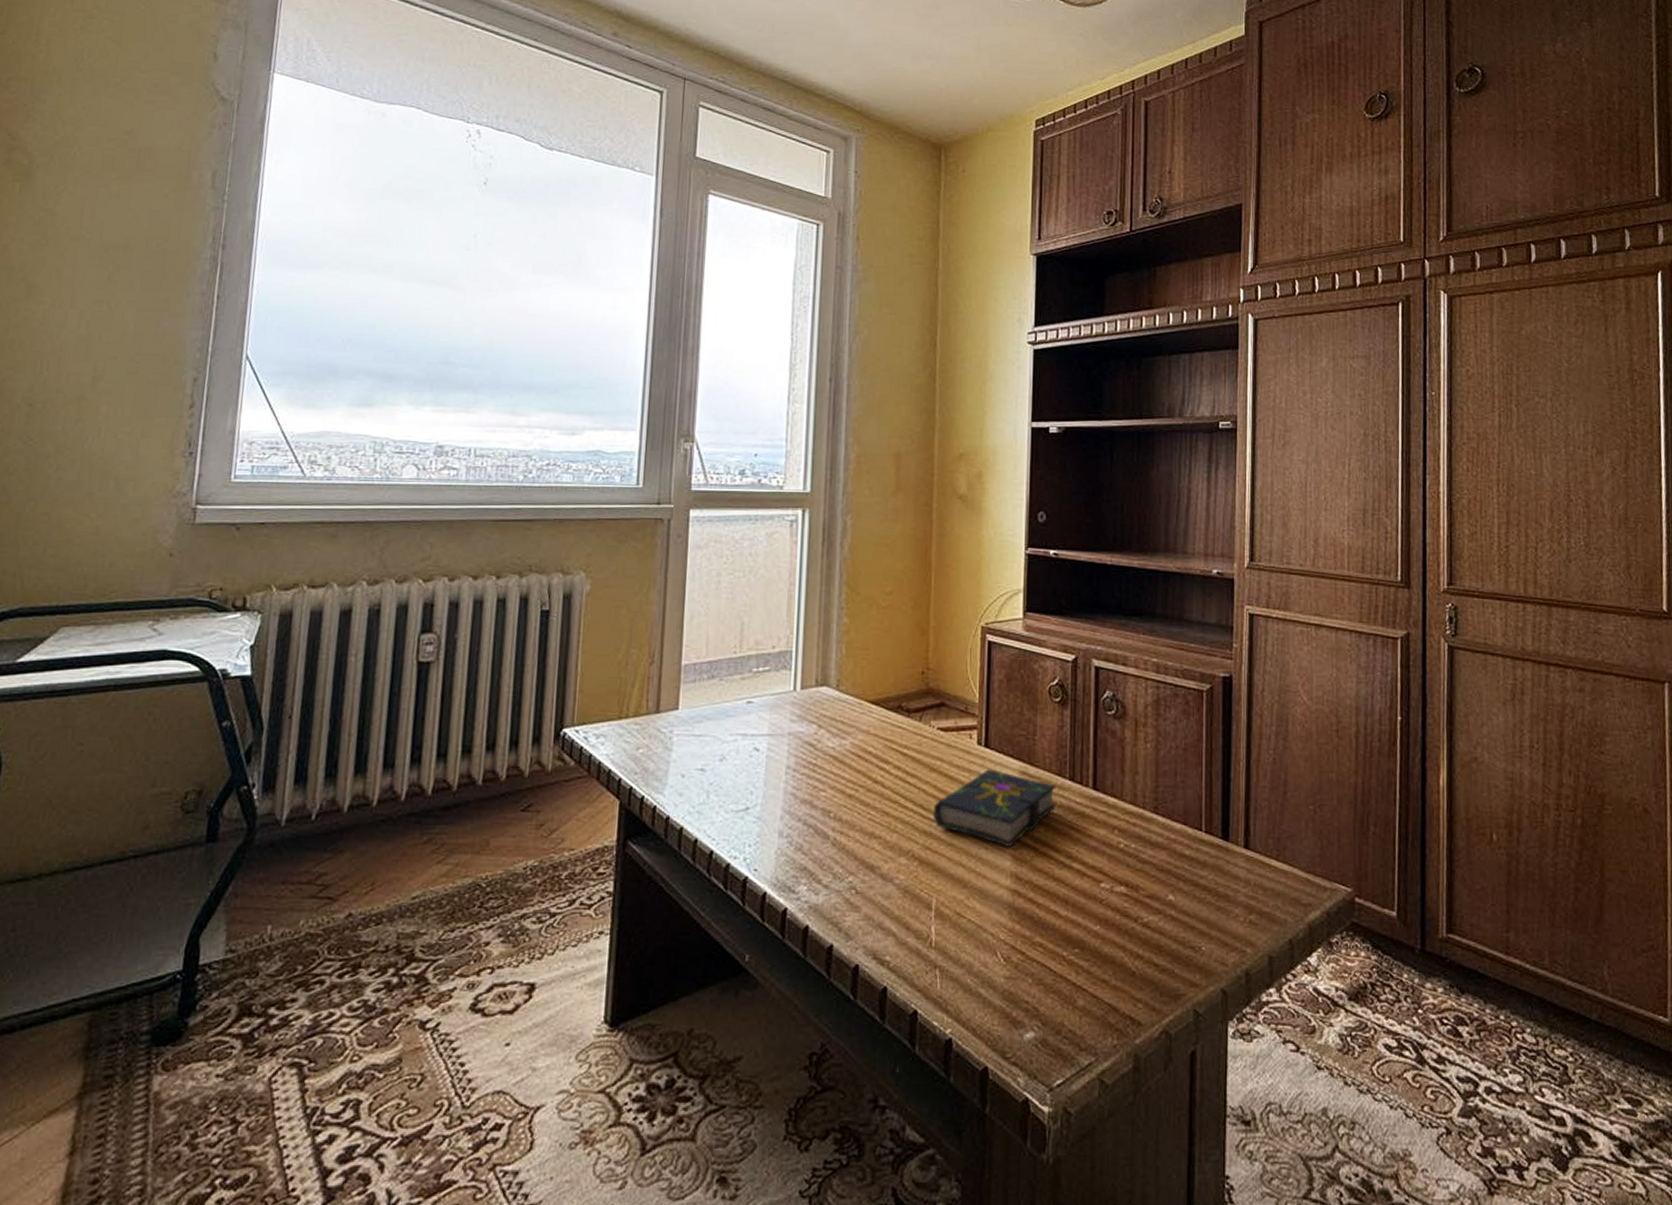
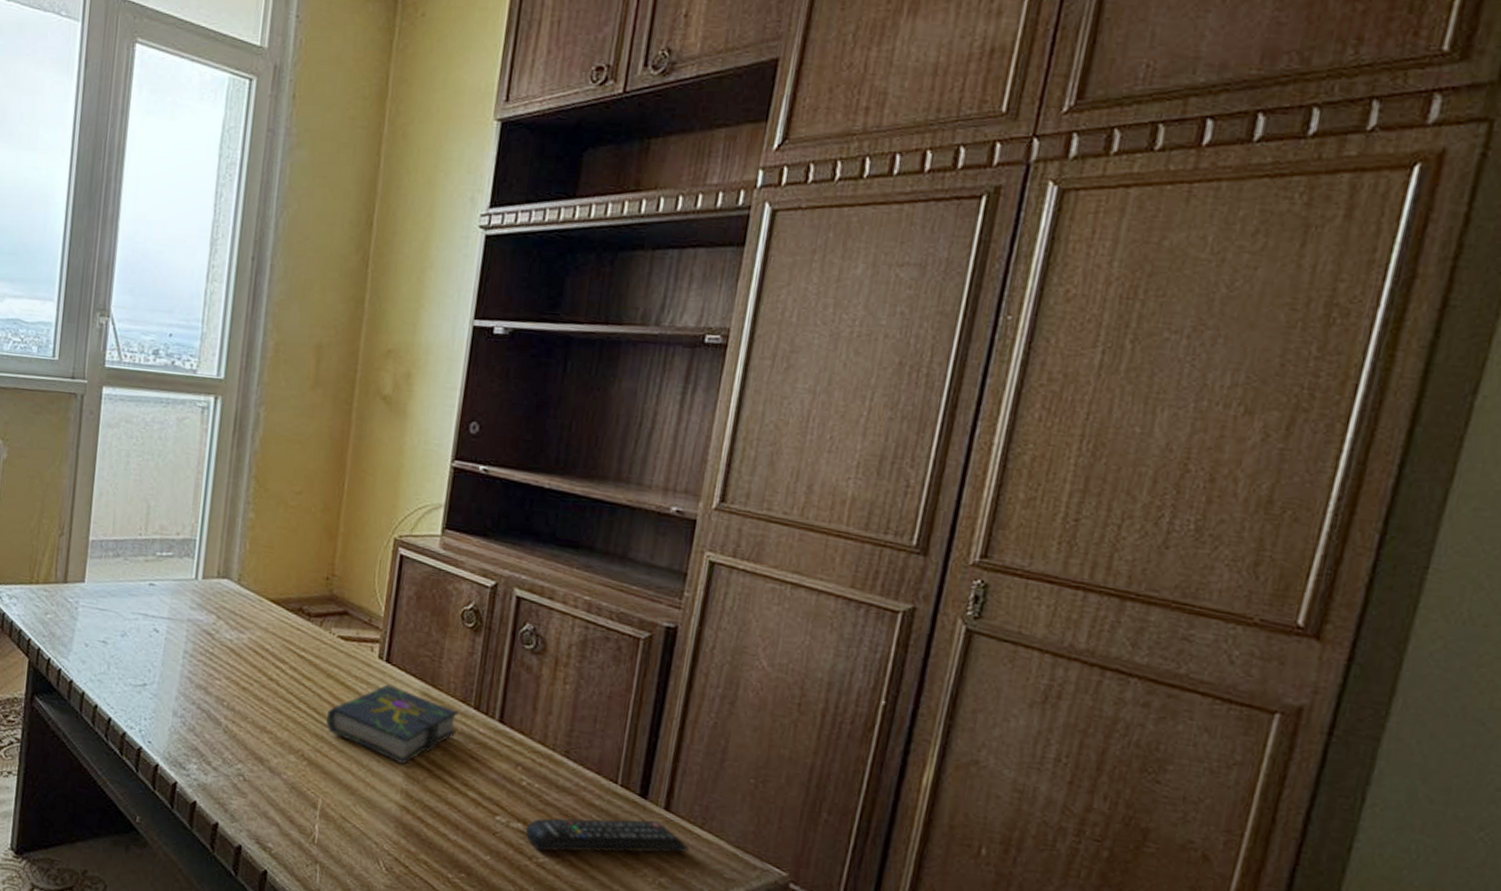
remote control: none [1129,861,1269,911] -> present [526,818,689,853]

